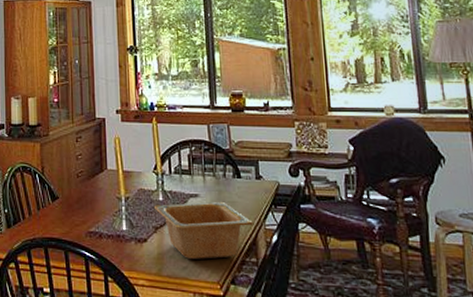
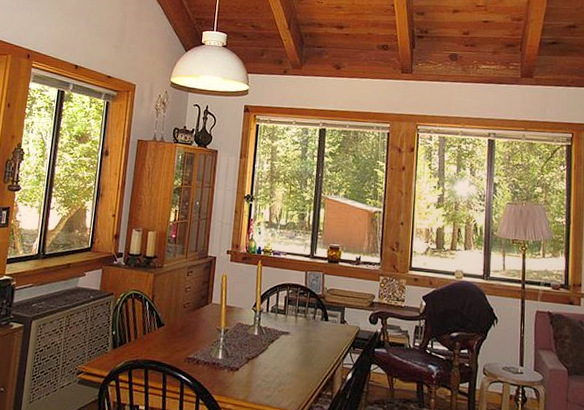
serving bowl: present [153,201,253,259] -> none [248,338,333,390]

